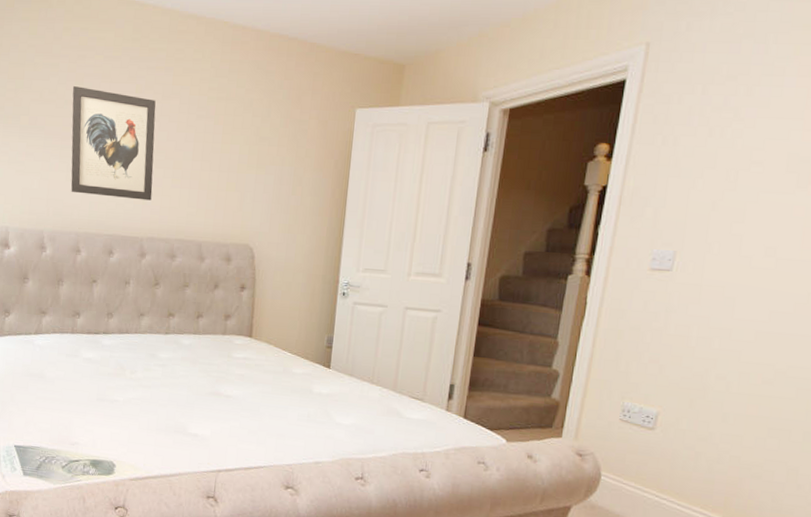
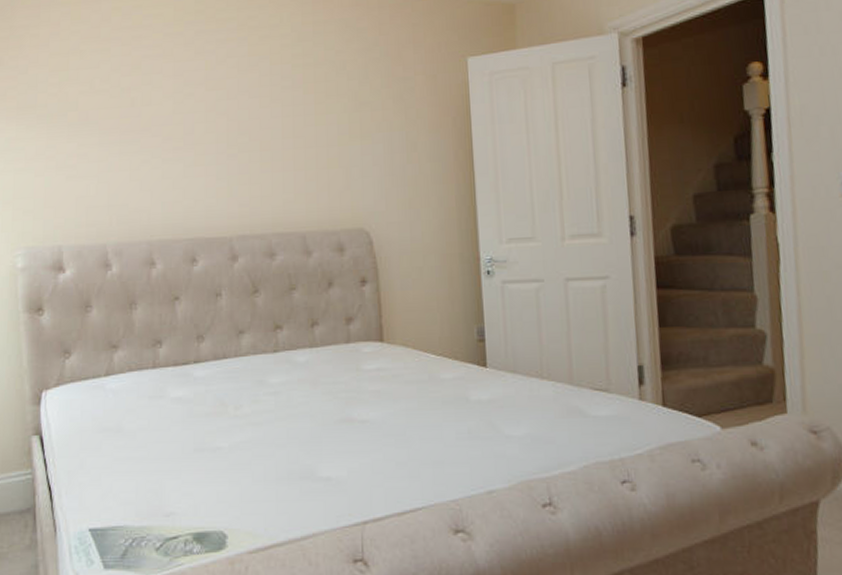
wall art: present [71,86,156,201] -> none [128,70,238,195]

